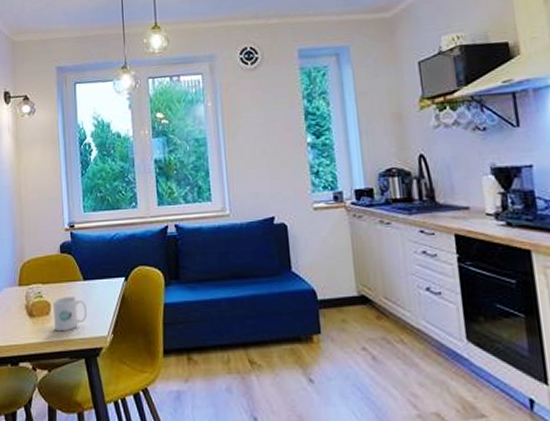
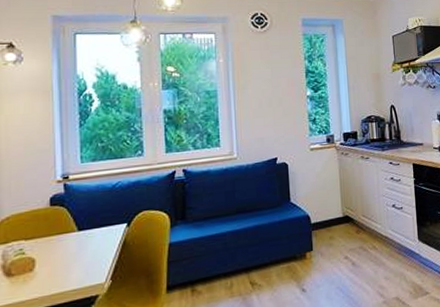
mug: present [53,297,88,332] -> none [39,249,82,287]

